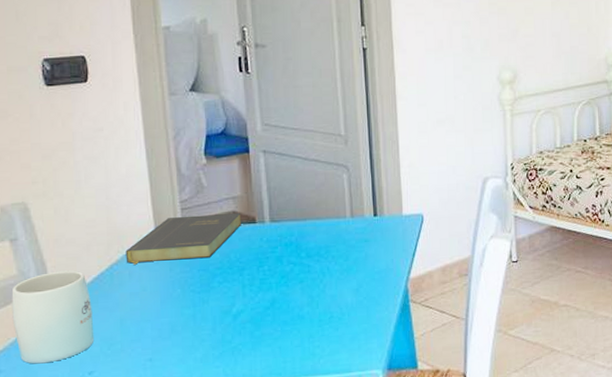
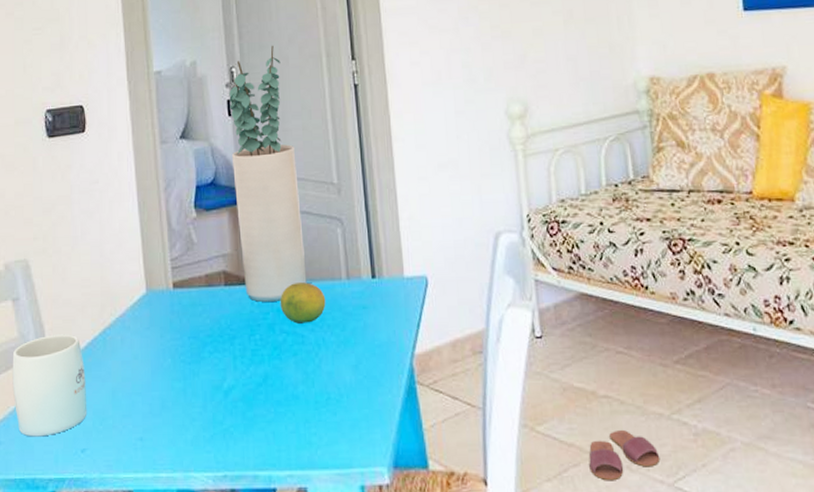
book: present [125,212,242,265] -> none [118,272,232,329]
vase: none [240,8,314,238] -> present [229,45,307,302]
fruit: none [288,220,331,256] -> present [280,282,326,324]
slippers: none [549,330,604,369] -> present [589,430,660,481]

